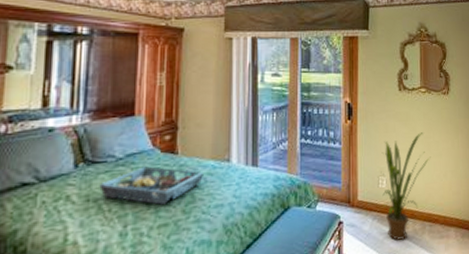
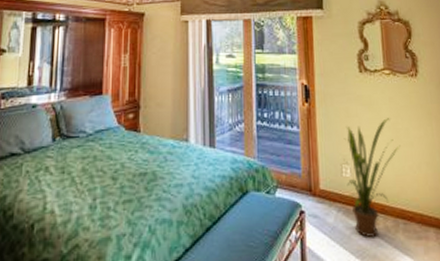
serving tray: present [99,166,203,205] -> none [73,143,164,181]

